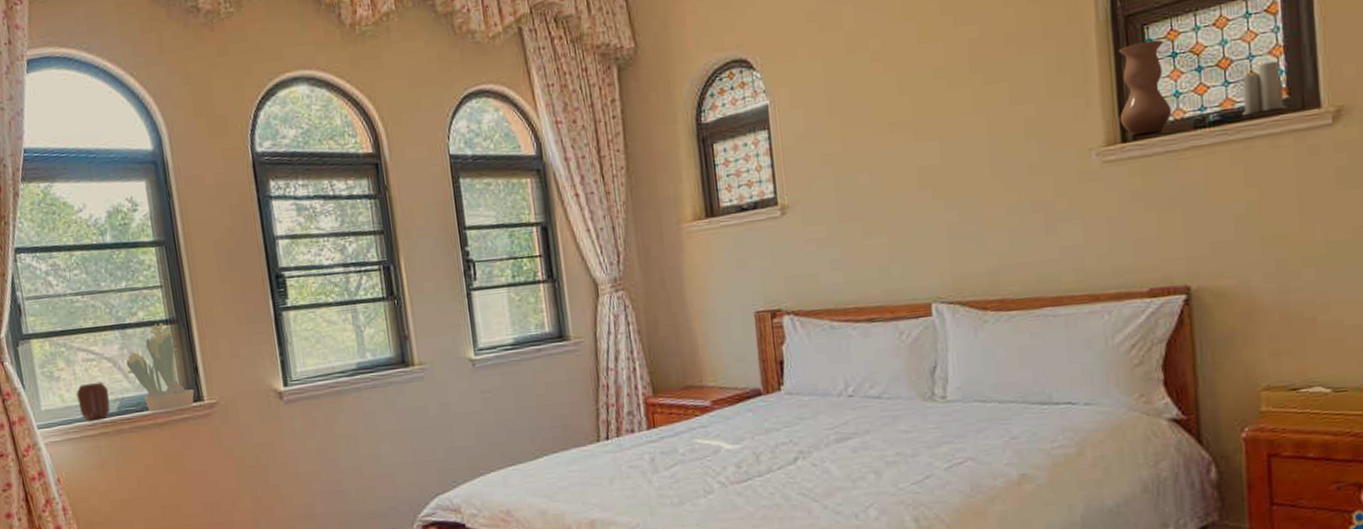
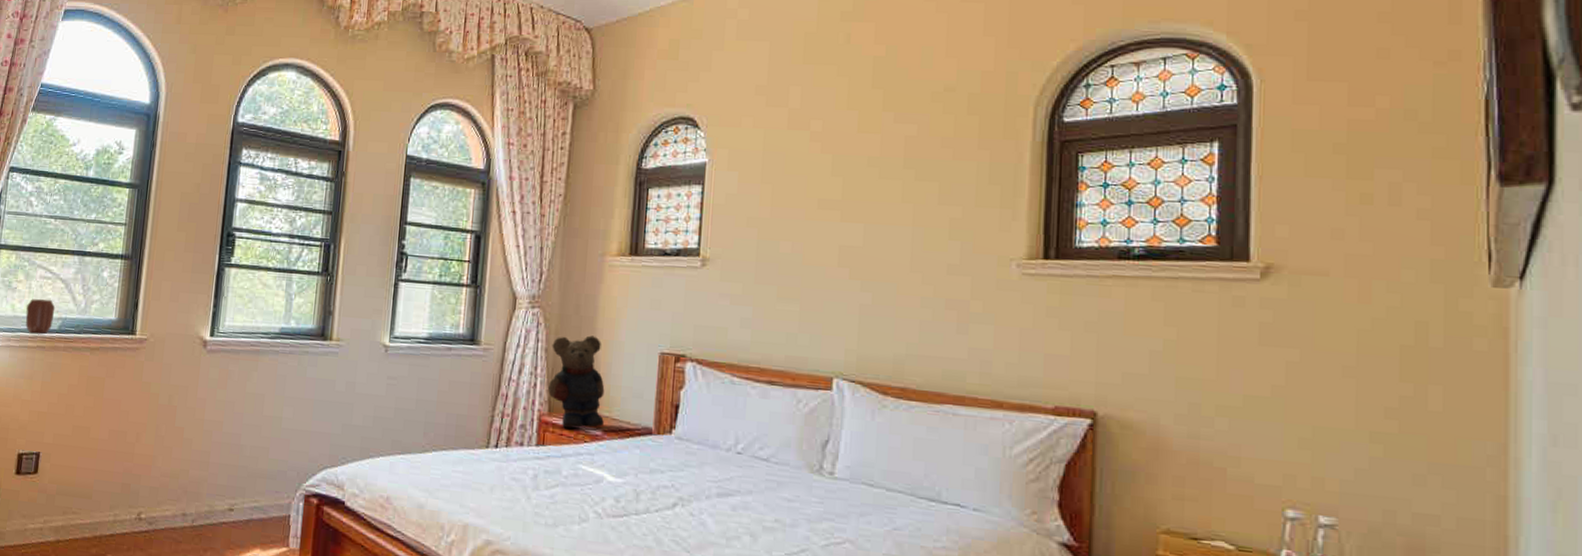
potted flower: present [126,322,195,412] -> none [75,256,130,338]
teddy bear: none [643,308,711,406] -> present [548,335,605,429]
vase: present [1118,39,1172,138] -> none [1044,167,1098,258]
candle: present [1241,60,1287,117] -> none [1167,207,1215,257]

